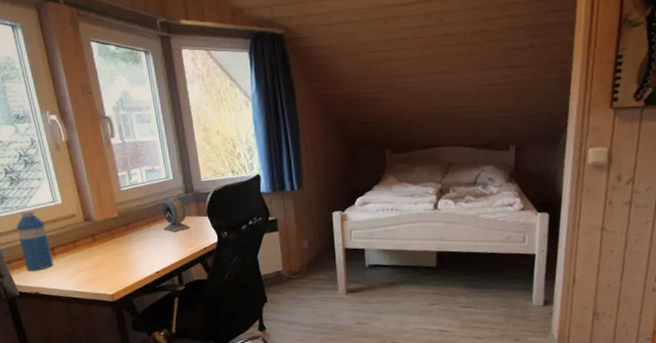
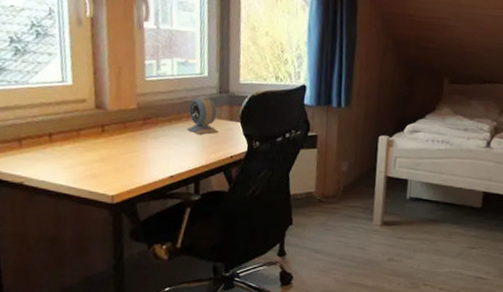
water bottle: present [16,210,54,271] -> none [10,86,49,158]

